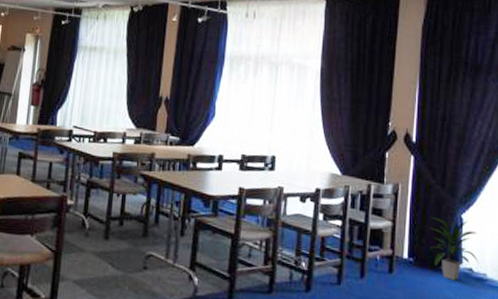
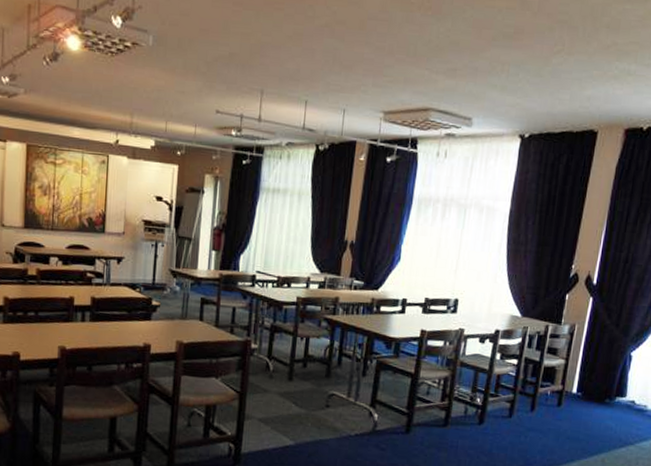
indoor plant: present [430,218,479,281] -> none [598,355,643,412]

